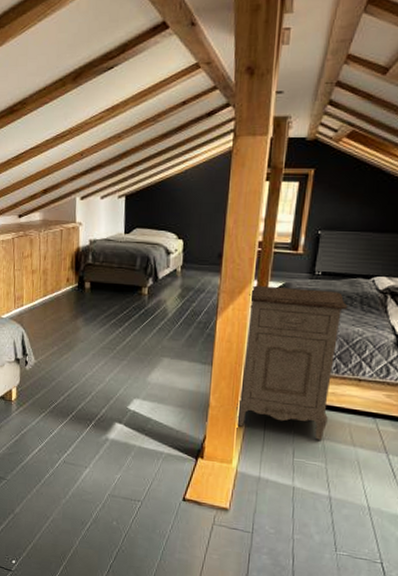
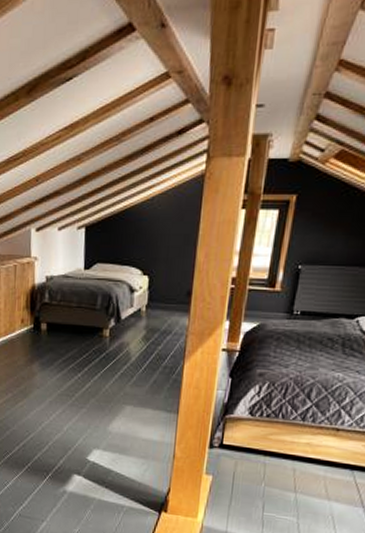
nightstand: present [236,285,348,440] -> none [203,326,328,494]

